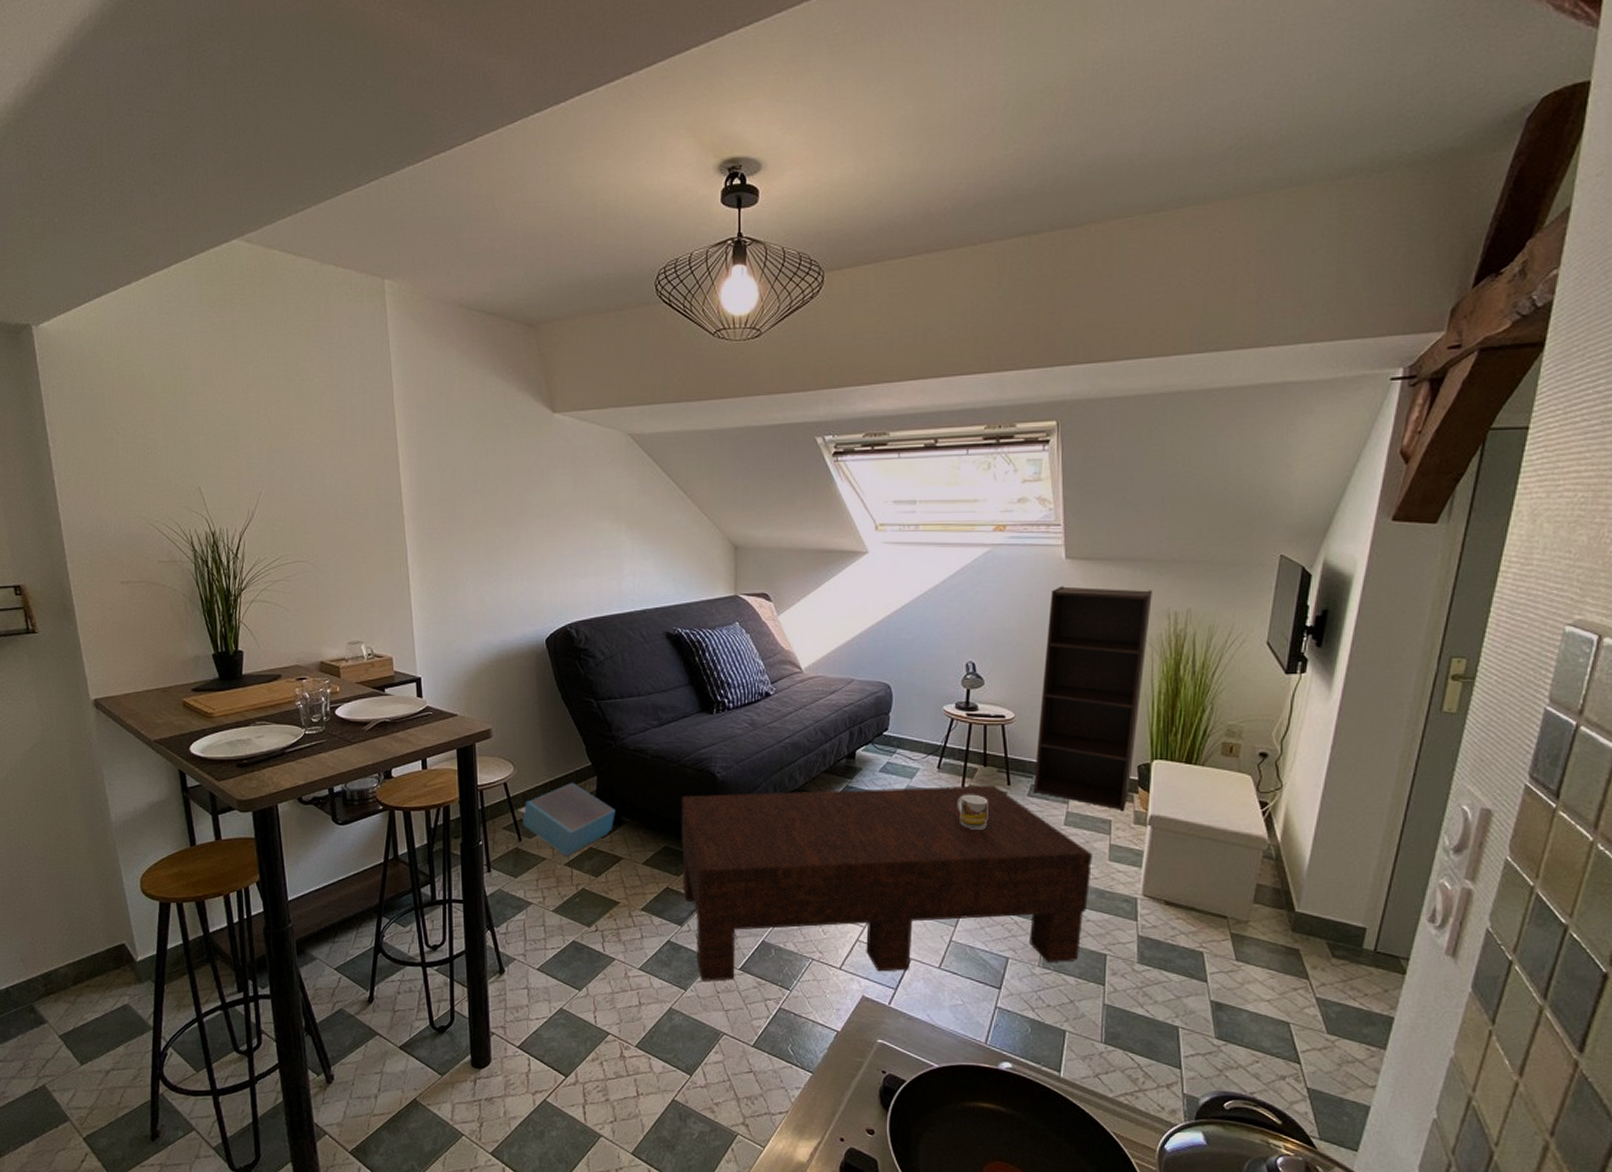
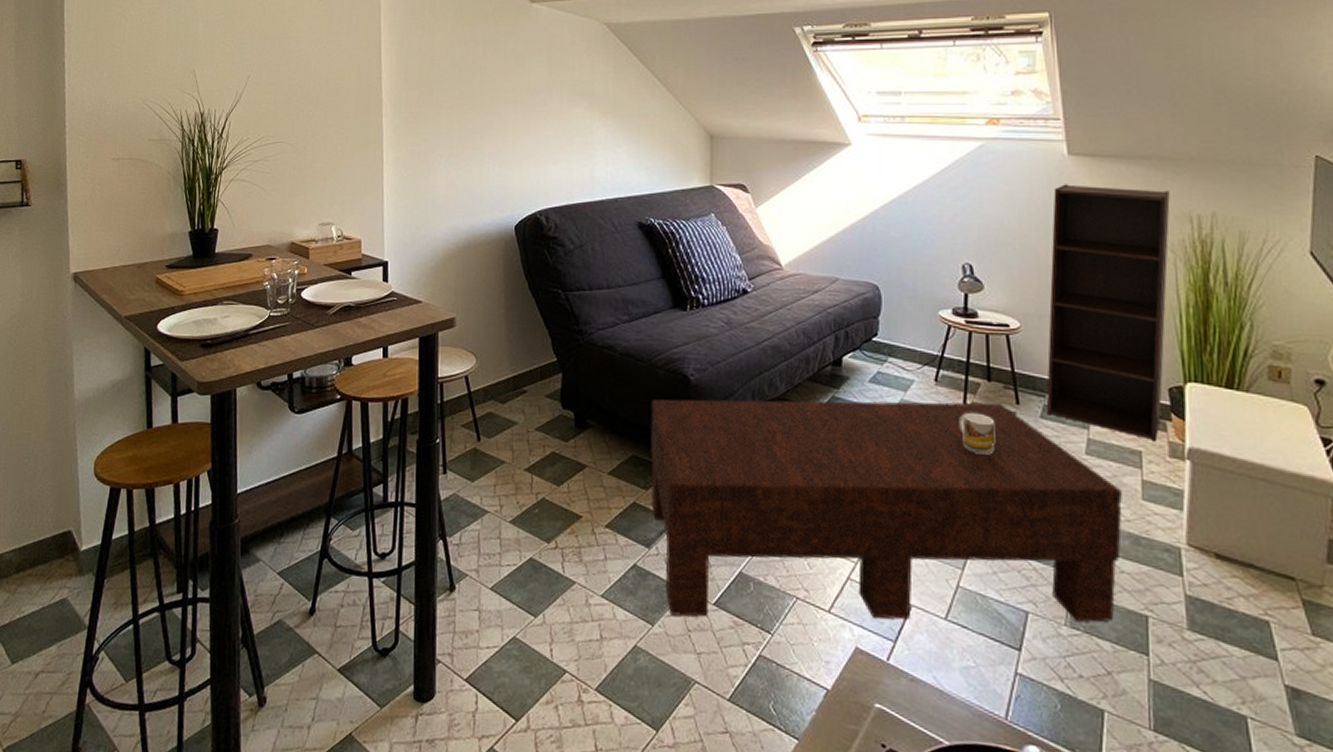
storage bin: present [517,782,616,857] -> none [478,378,581,461]

